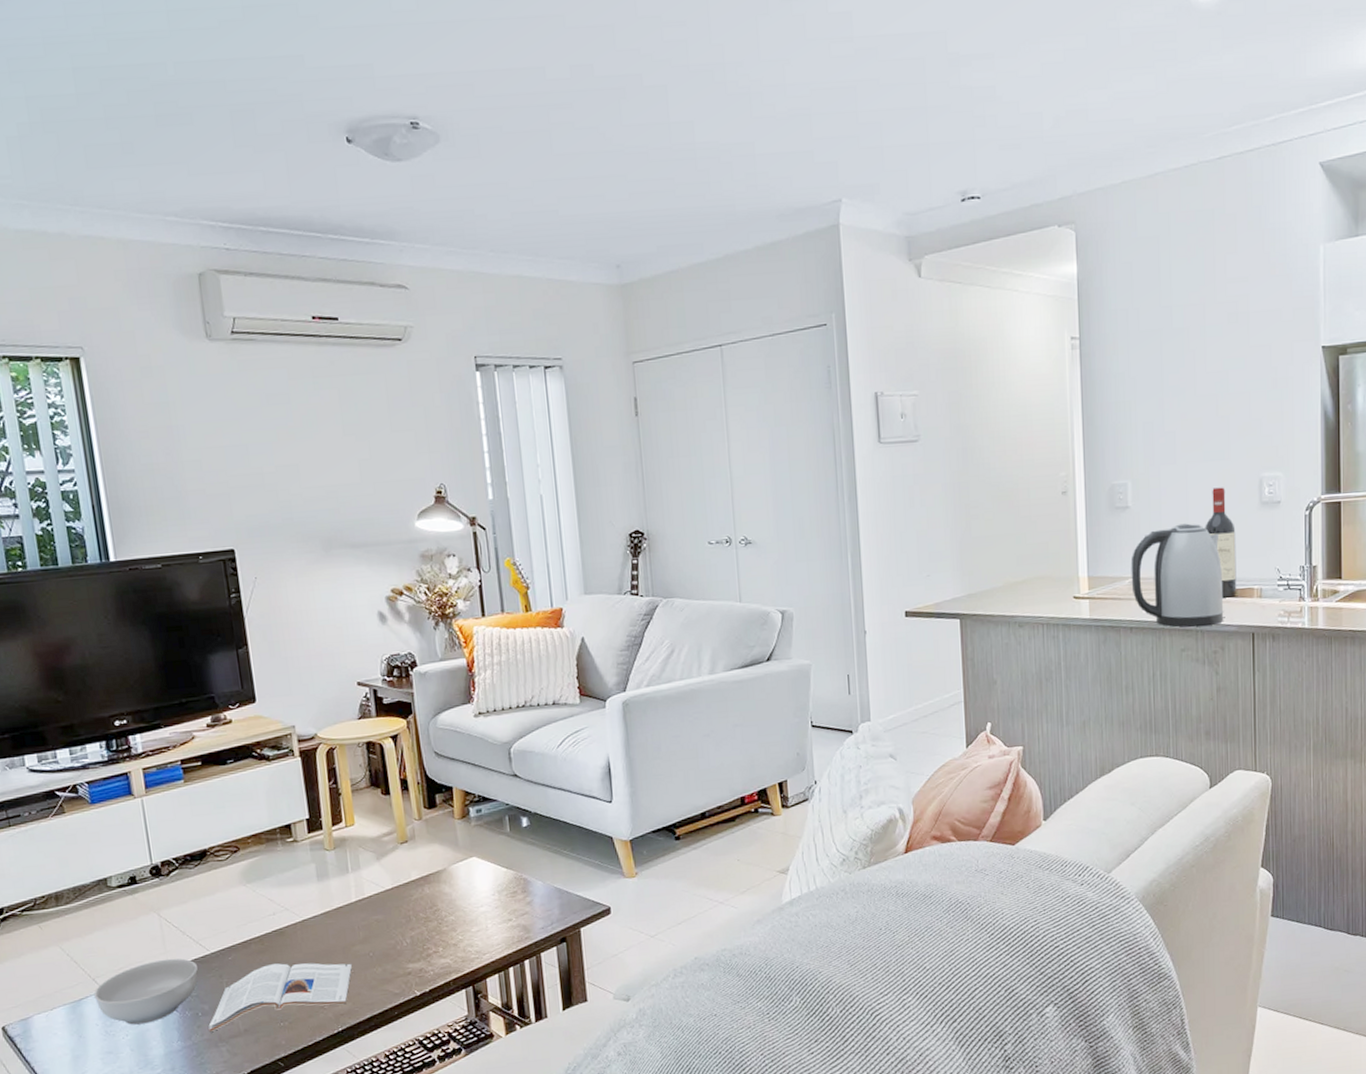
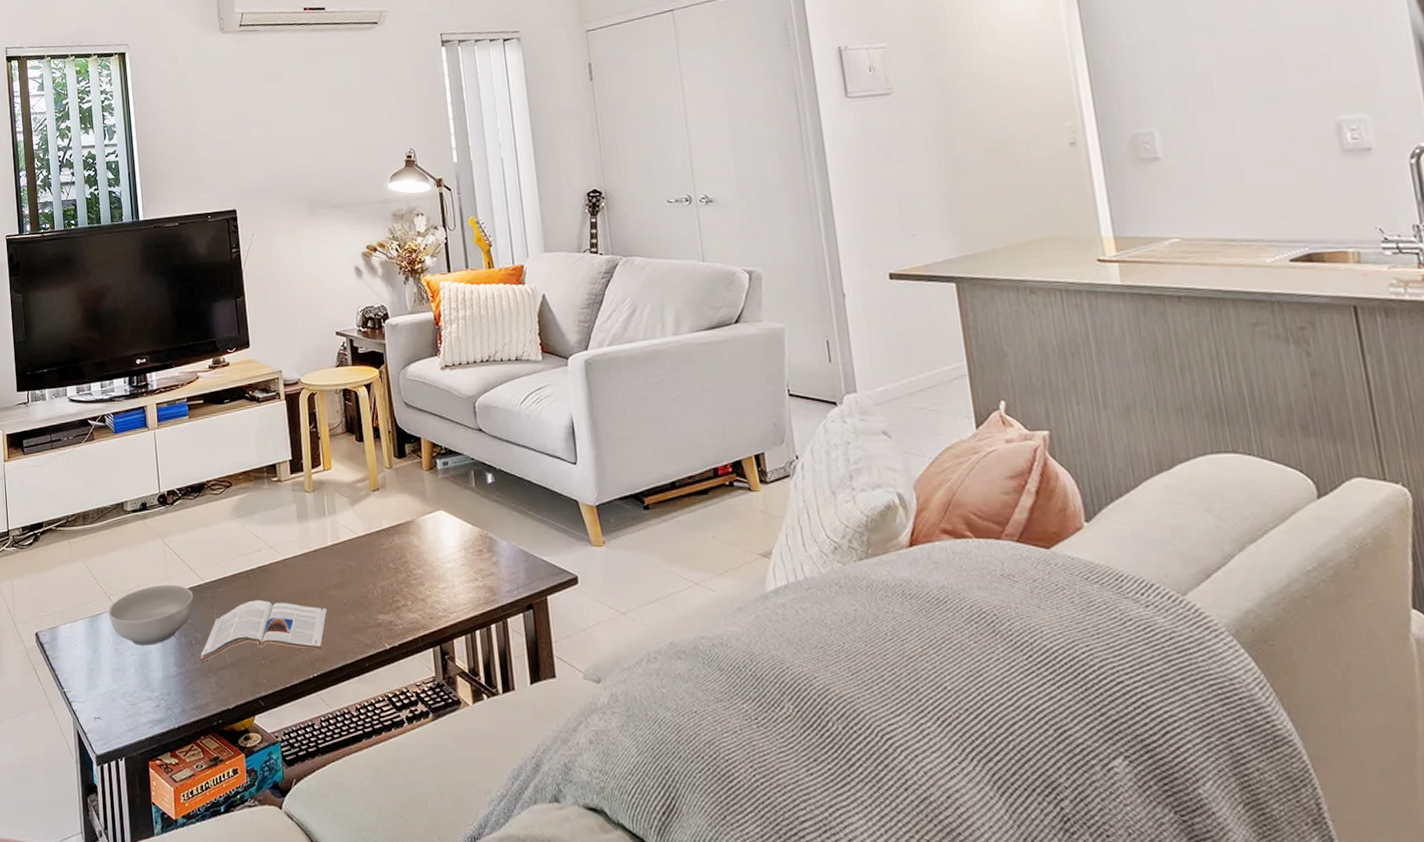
kettle: present [1130,523,1224,627] -> none [1168,175,1310,297]
wine bottle: present [1205,487,1237,598] -> none [1266,133,1324,263]

